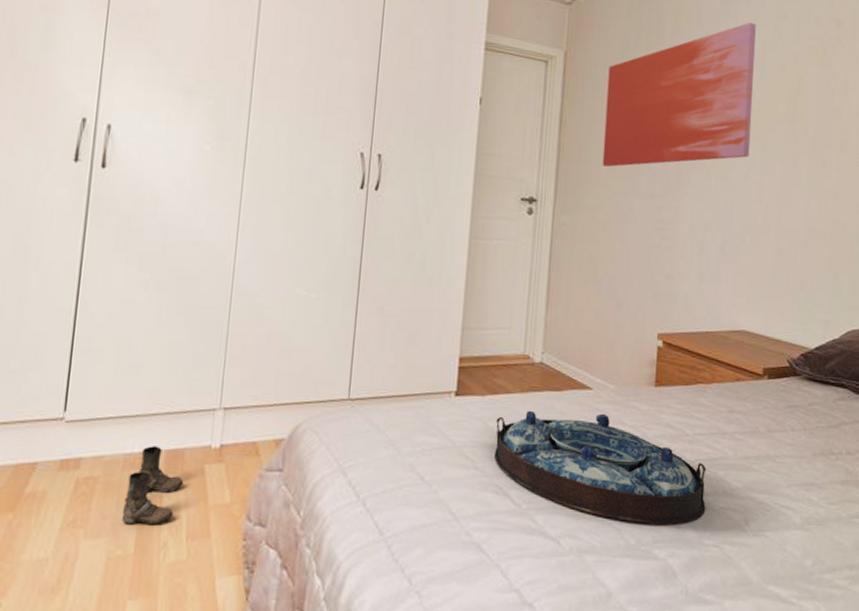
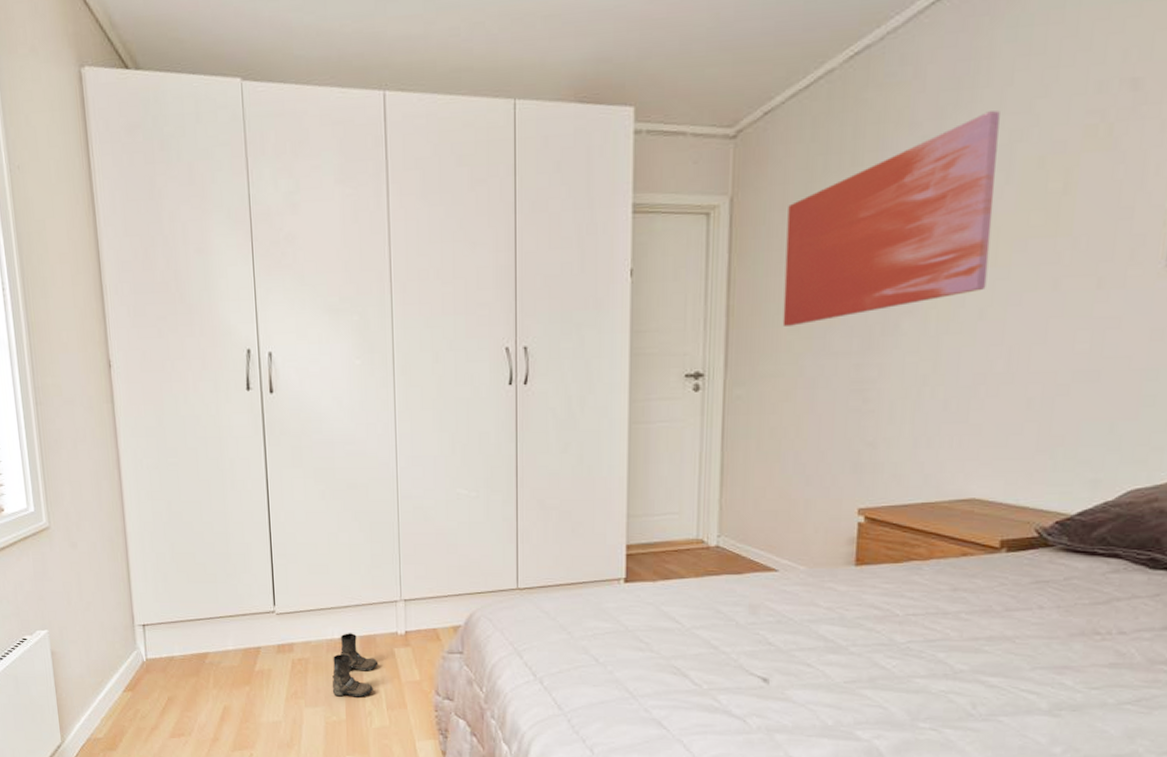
serving tray: present [493,410,706,525] -> none [669,594,921,708]

